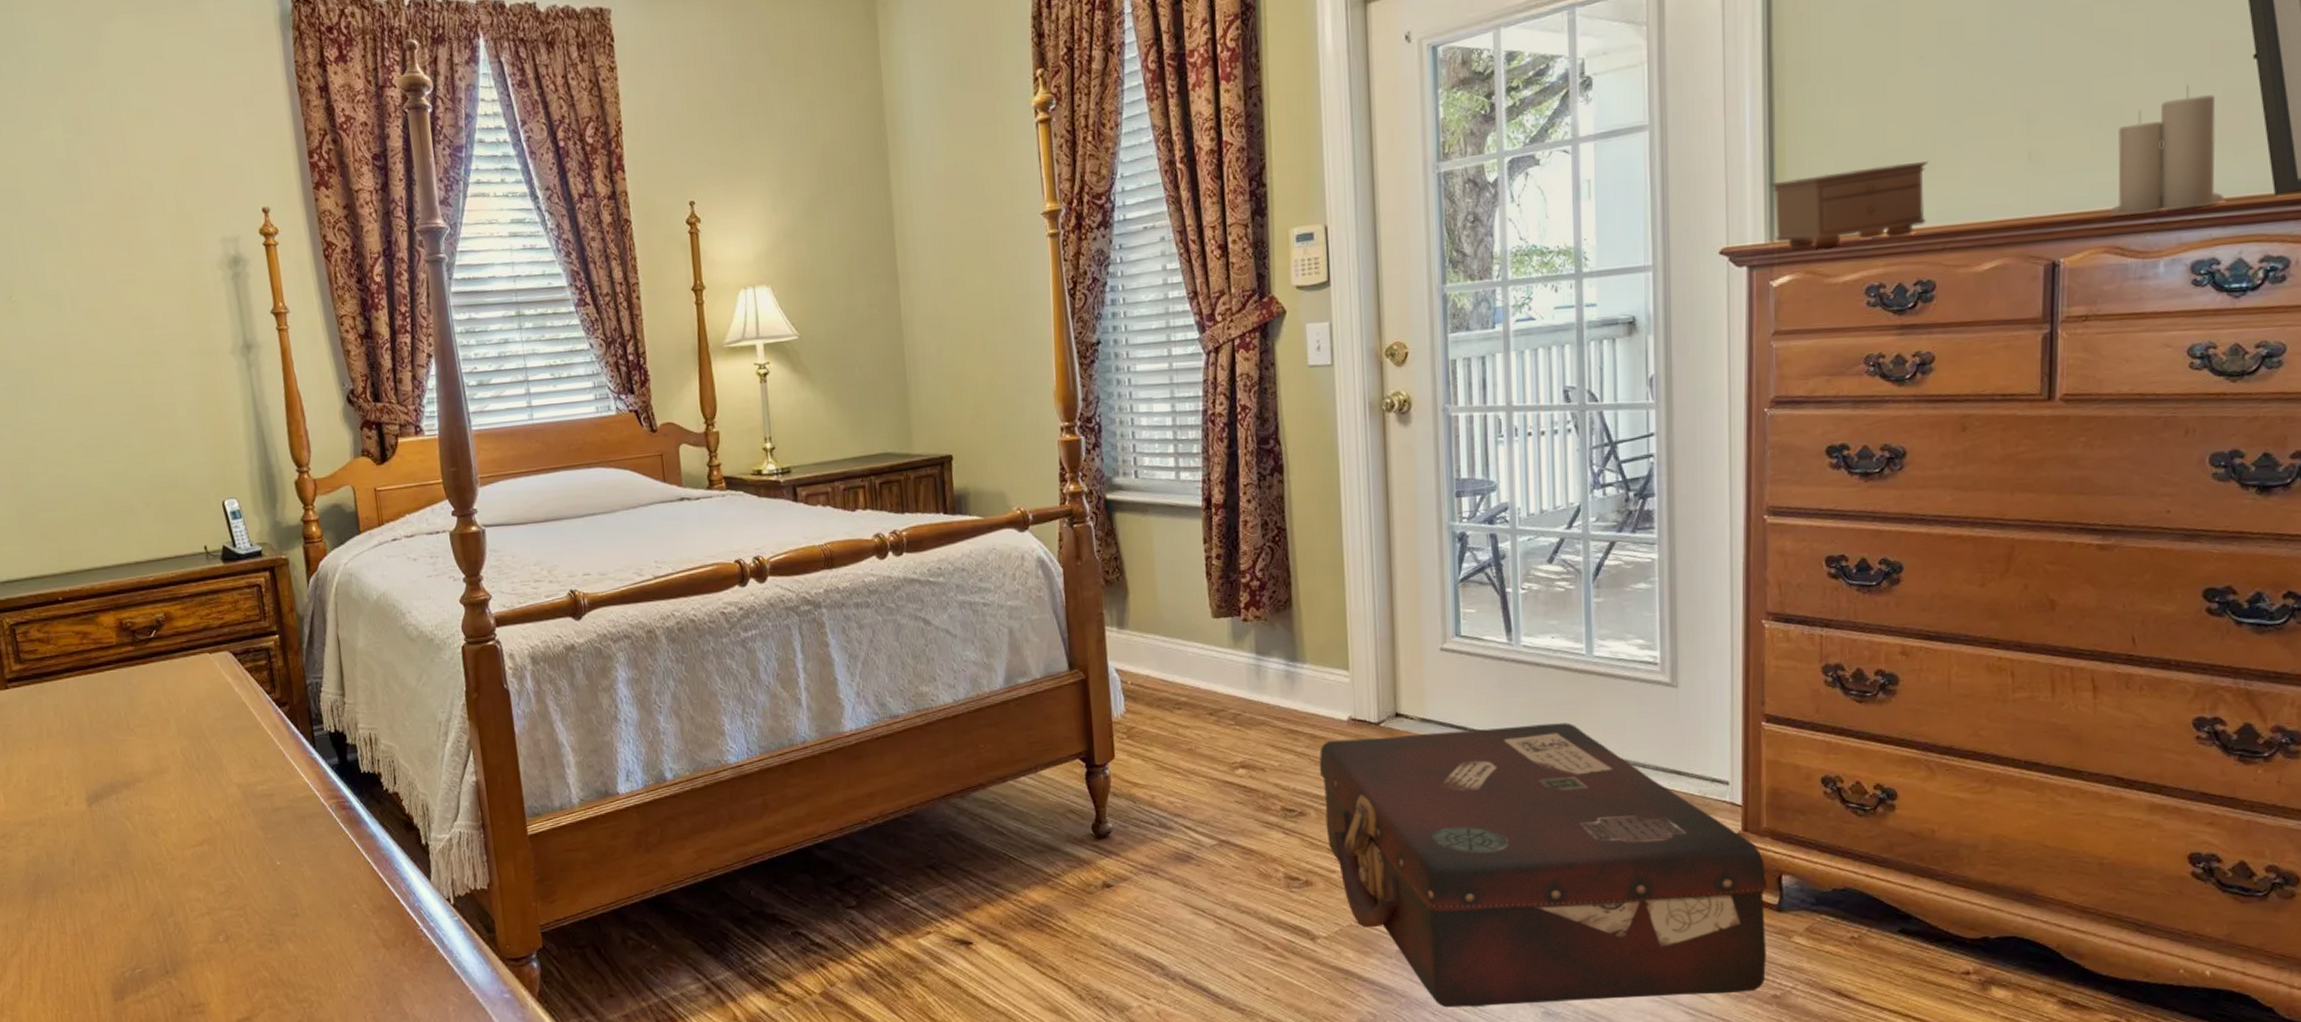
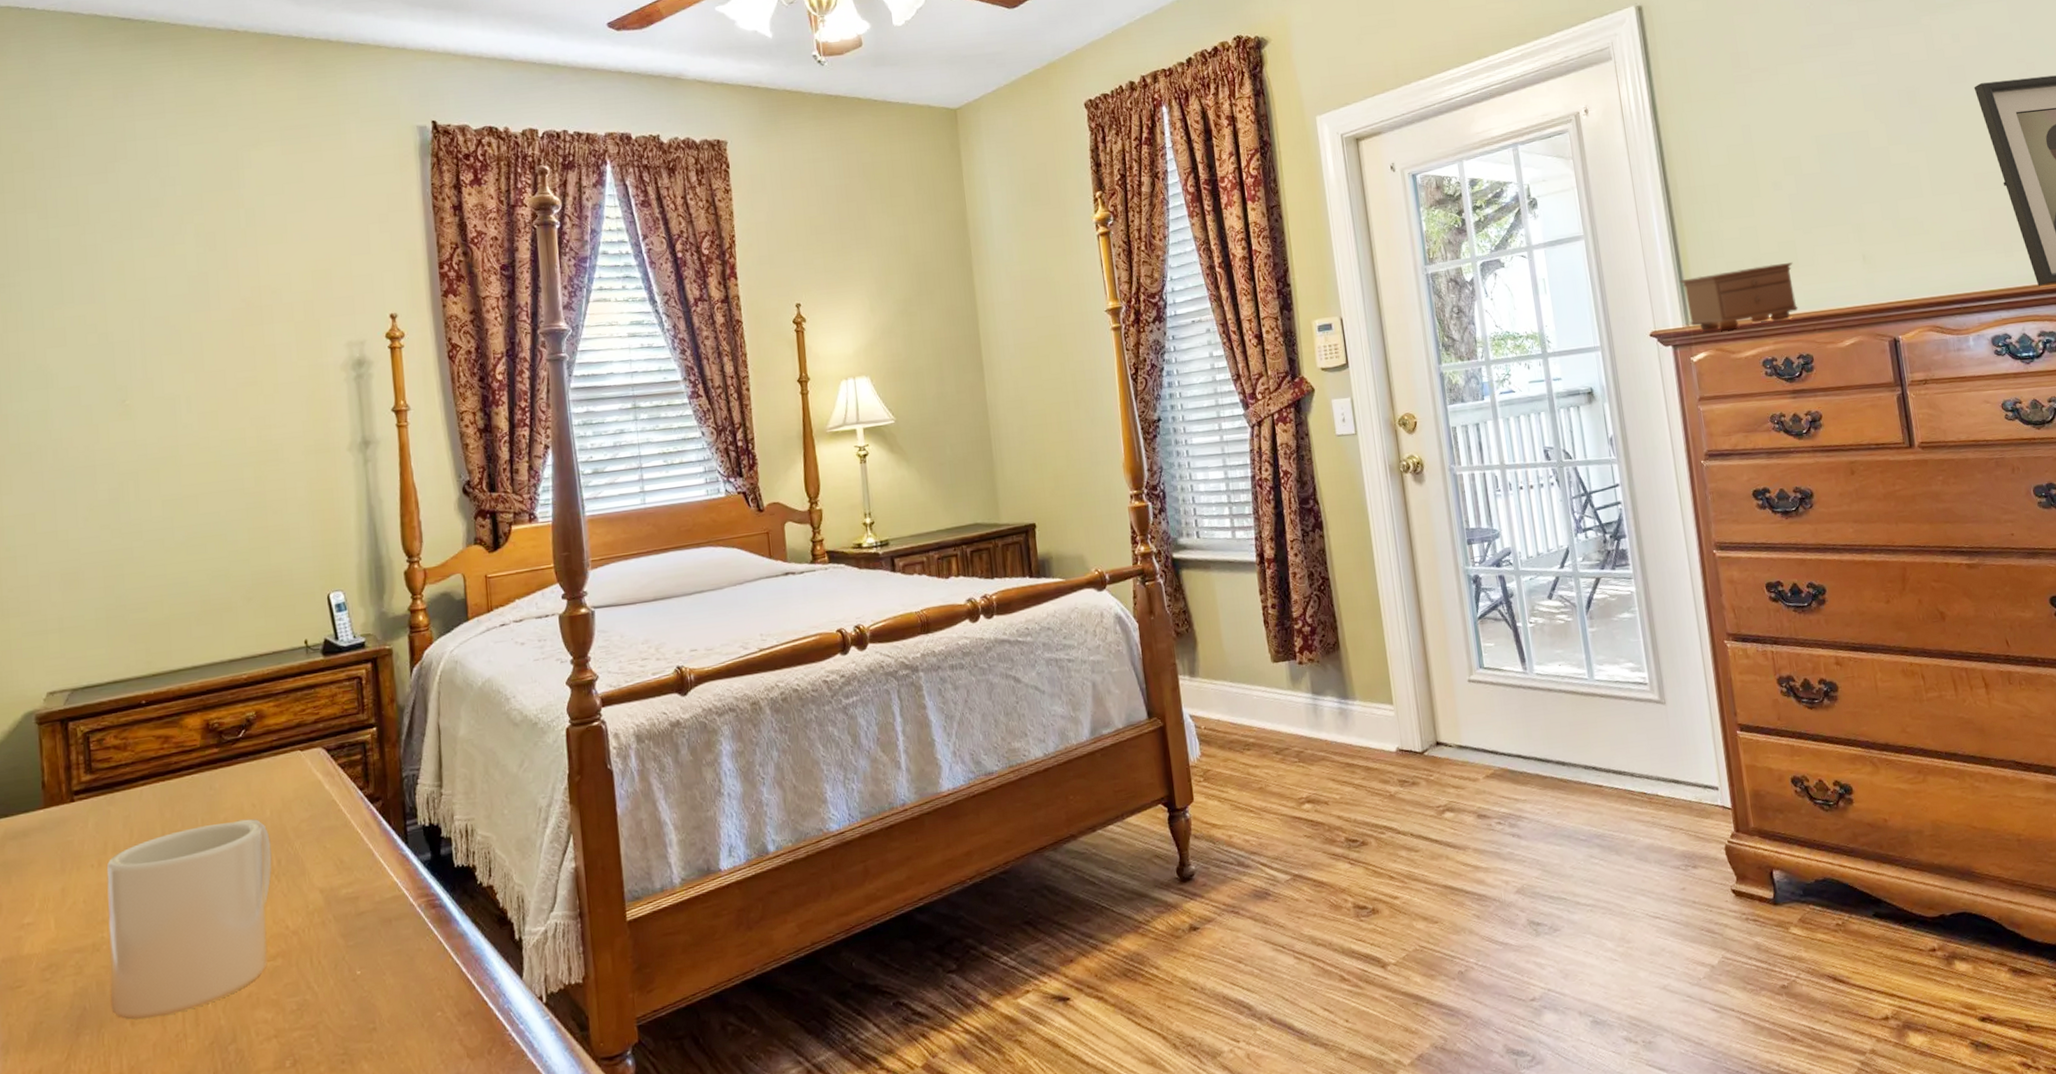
mug: none [43,714,196,889] -> present [106,818,272,1020]
suitcase: present [1319,722,1768,1008] -> none [1374,741,1773,1025]
candle: present [2109,85,2225,216] -> none [1922,205,2005,303]

